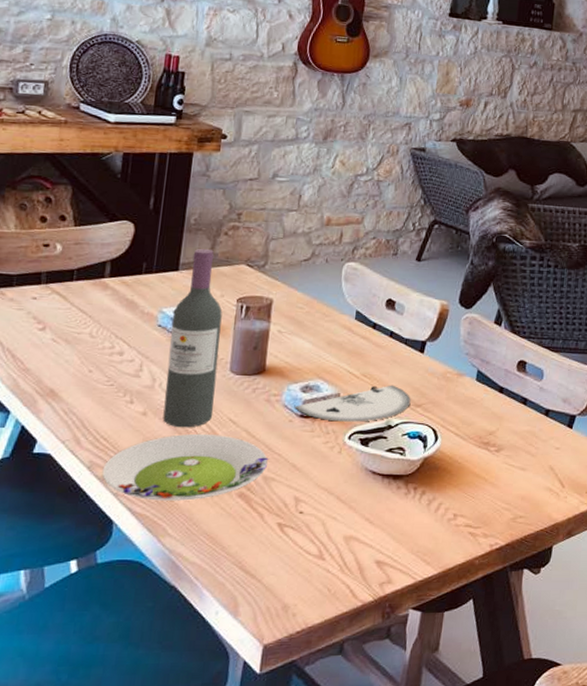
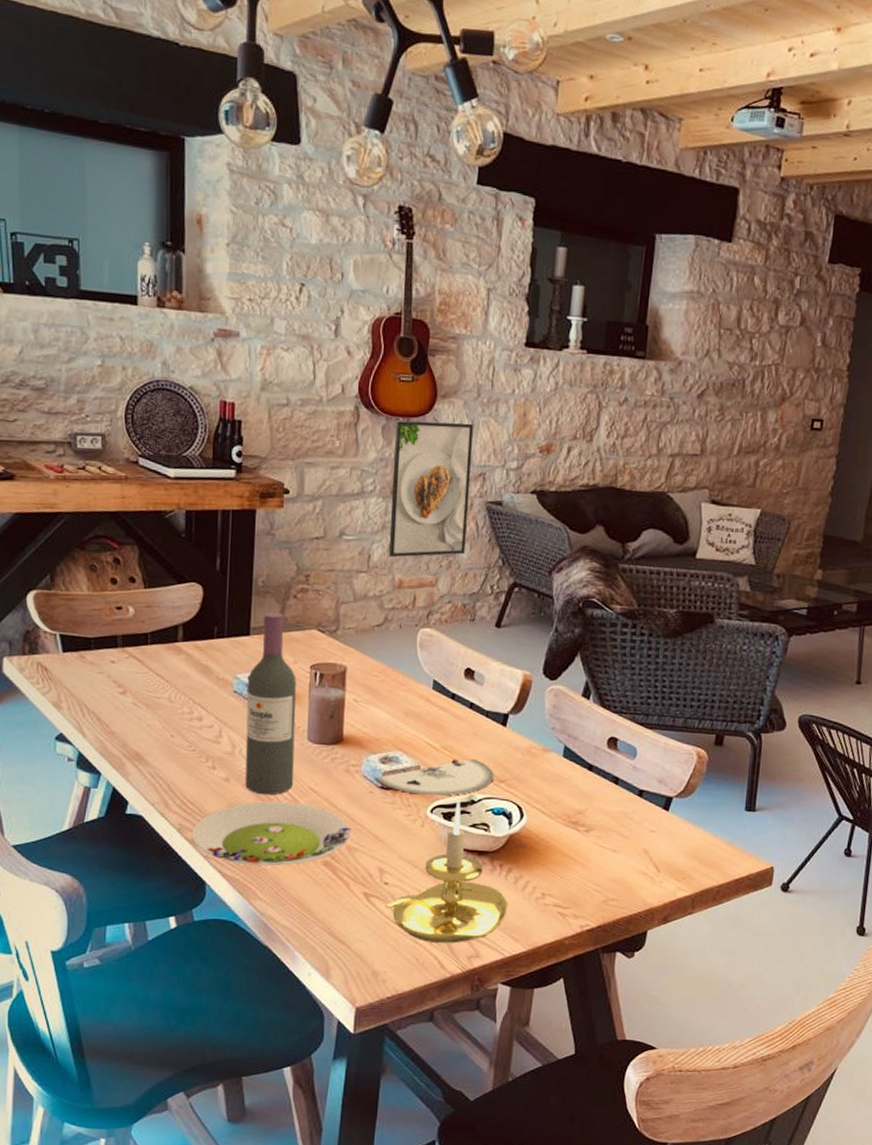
candle holder: none [300,426,423,571] -> present [386,801,510,943]
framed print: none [319,75,402,198] -> present [389,420,474,558]

